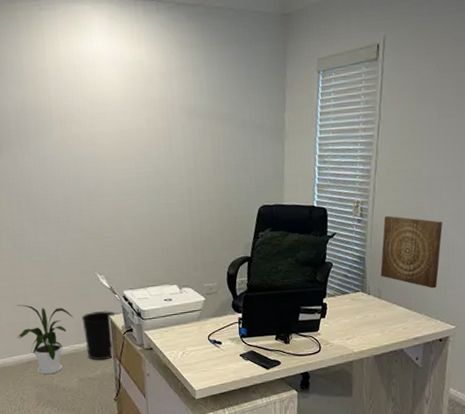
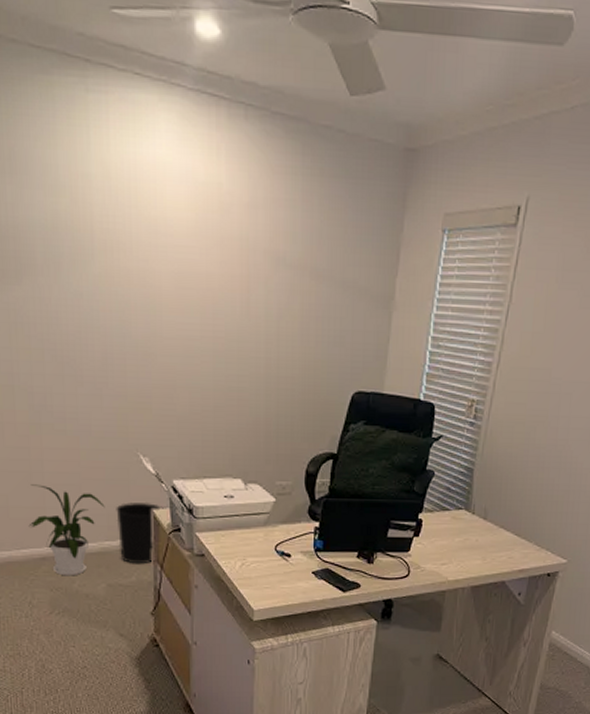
wall art: present [380,215,443,289] -> none [489,421,568,514]

